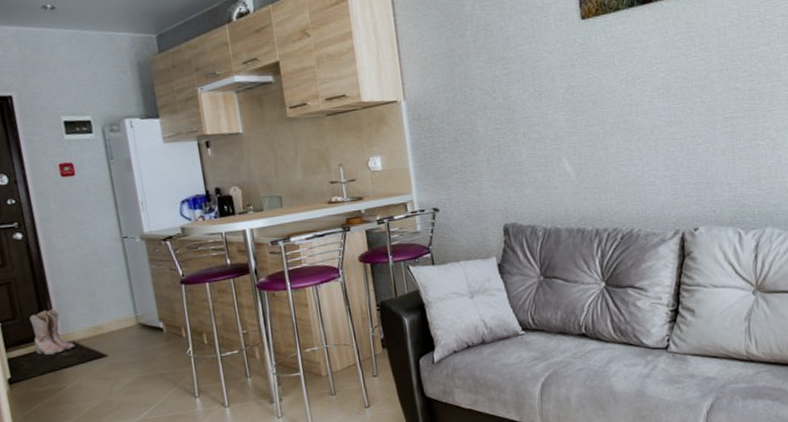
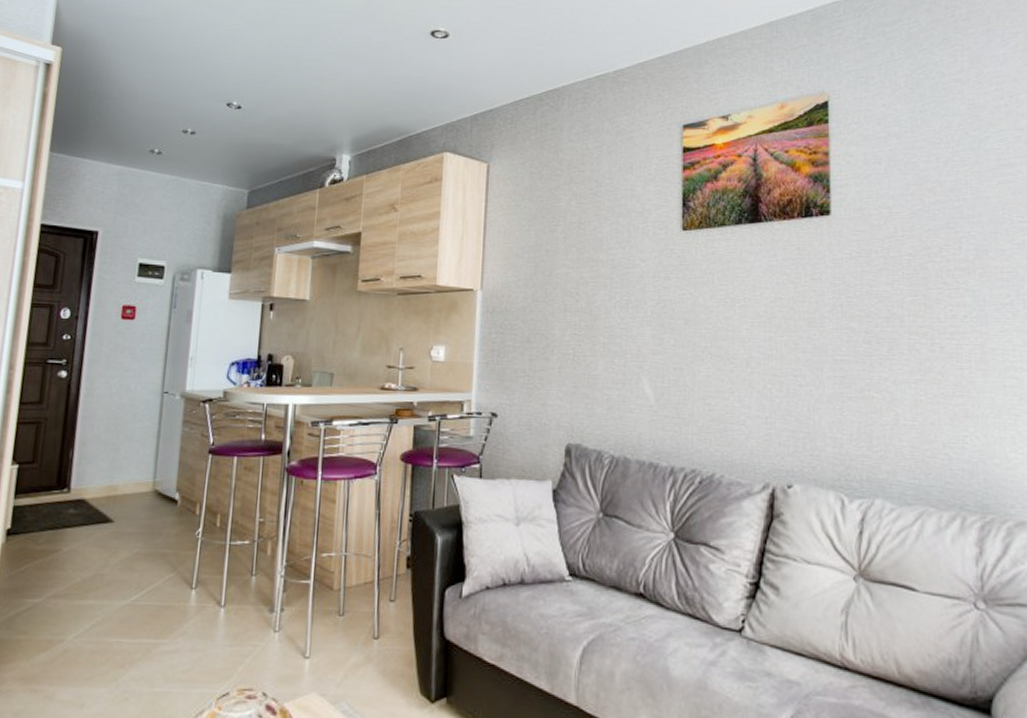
boots: present [29,308,76,355] -> none [43,458,85,509]

